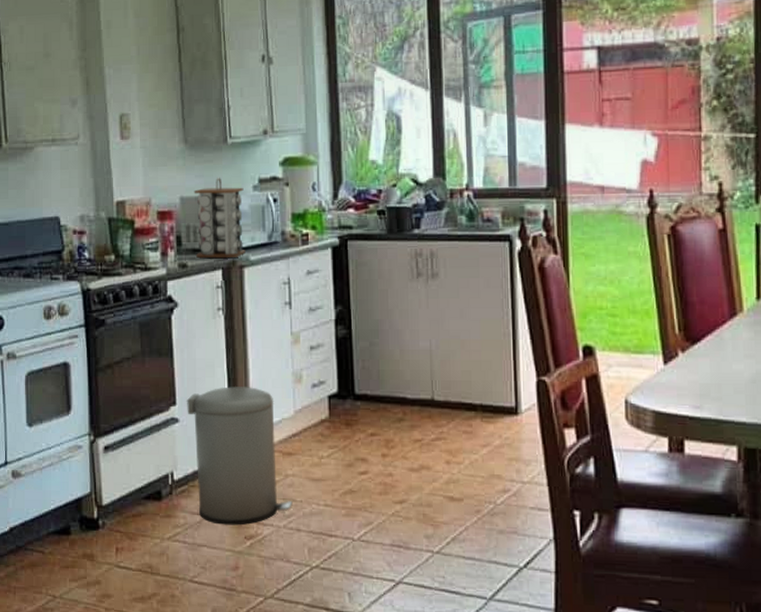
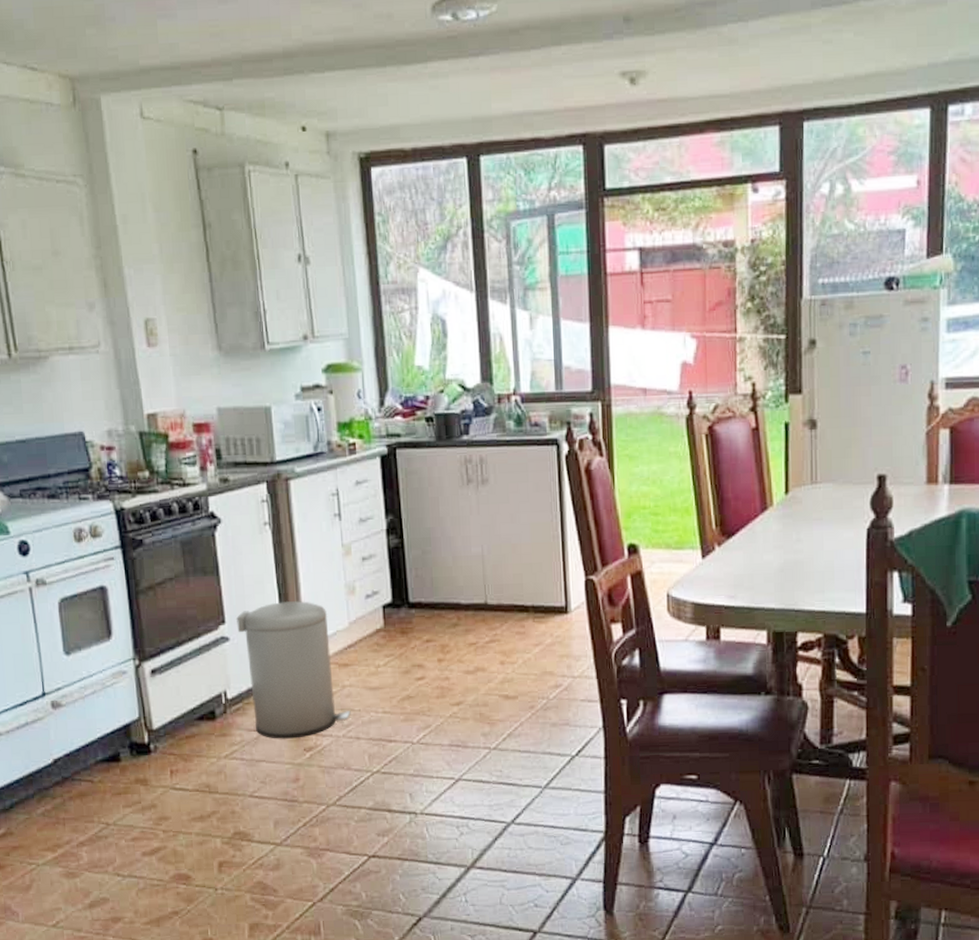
spice rack: present [194,177,245,259] -> none [231,386,291,472]

